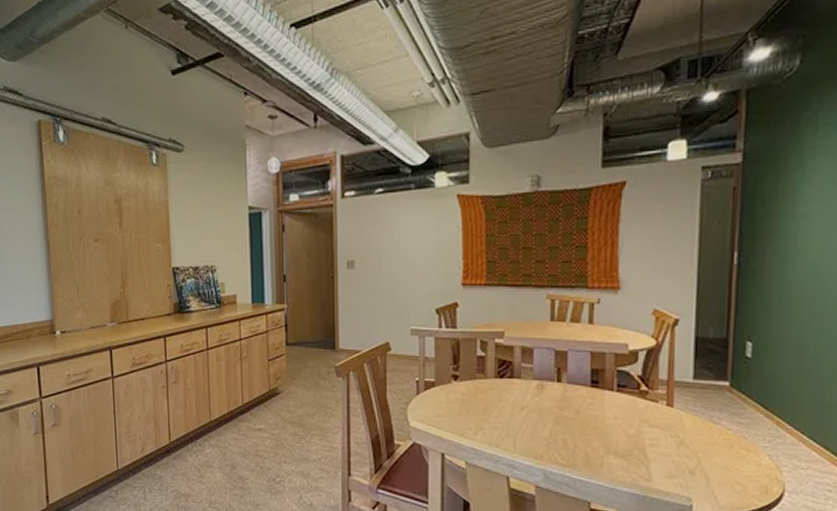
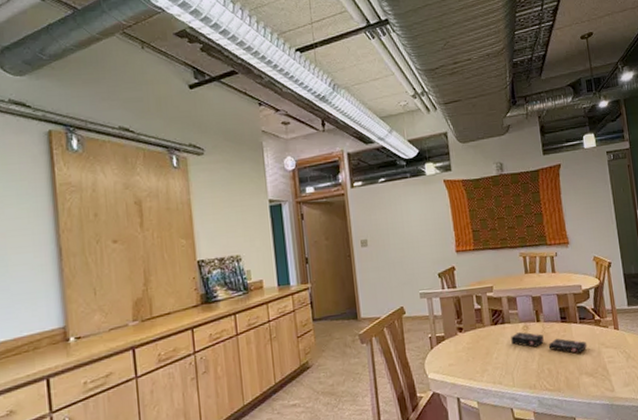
product box: none [519,391,623,429] -> present [511,332,588,354]

